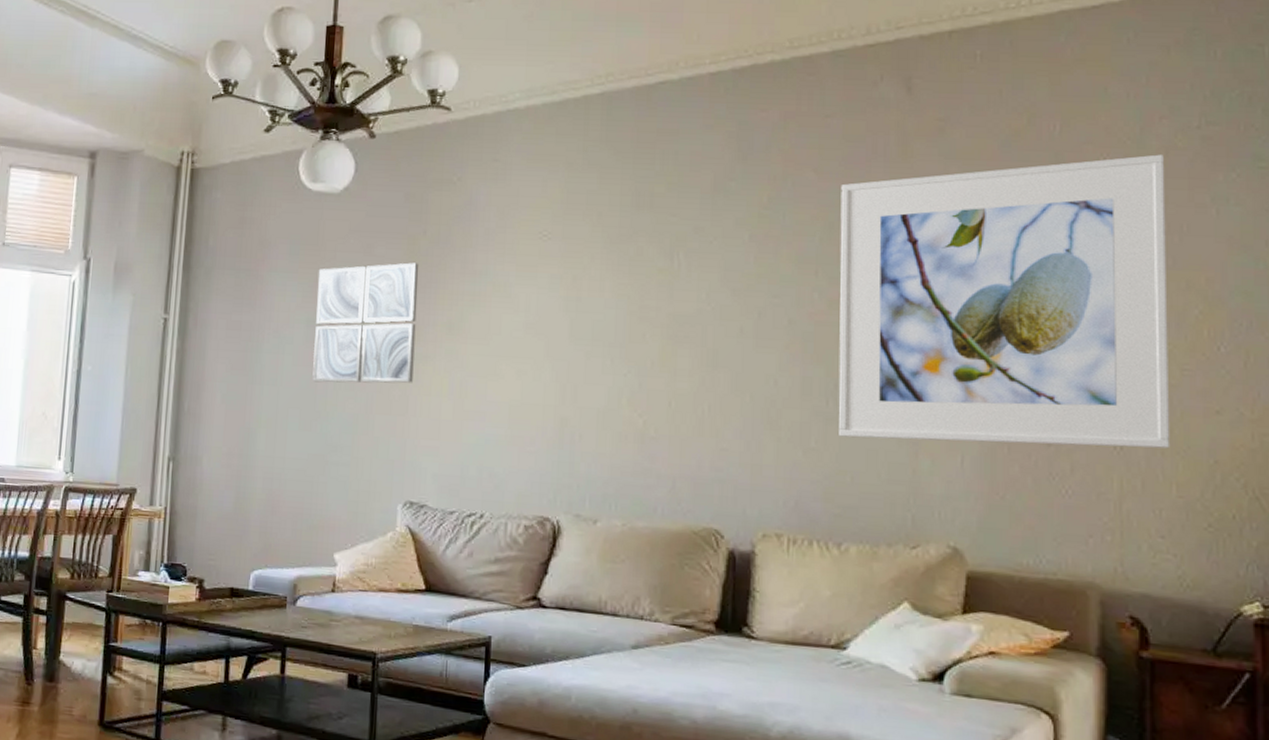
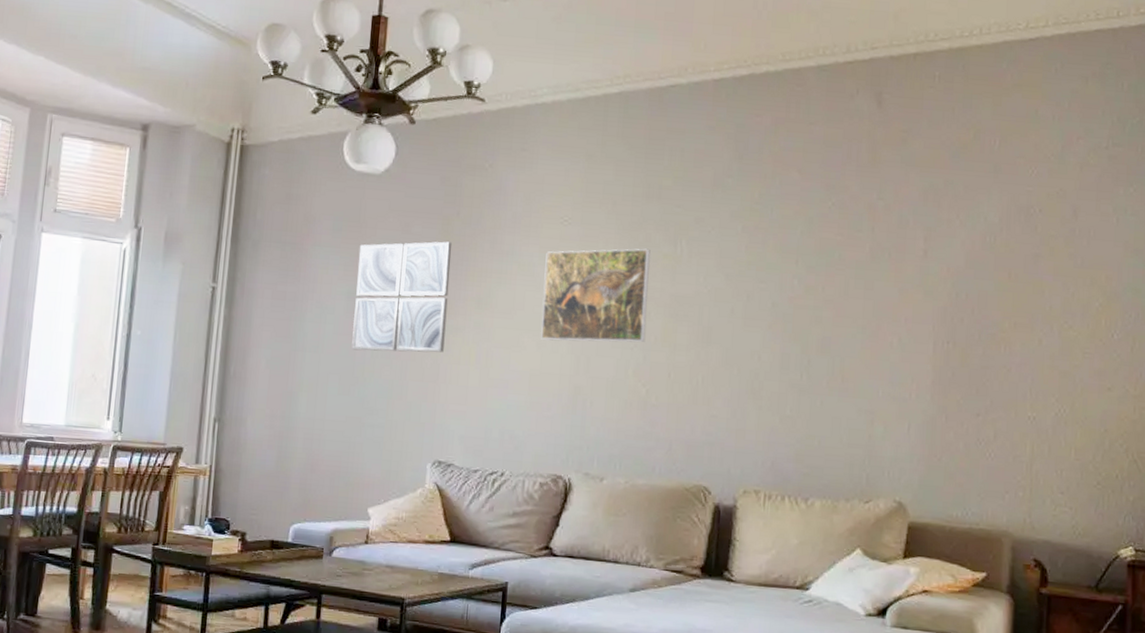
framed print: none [520,263,644,369] -> present [540,248,651,343]
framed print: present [838,154,1170,449] -> none [810,169,1079,419]

